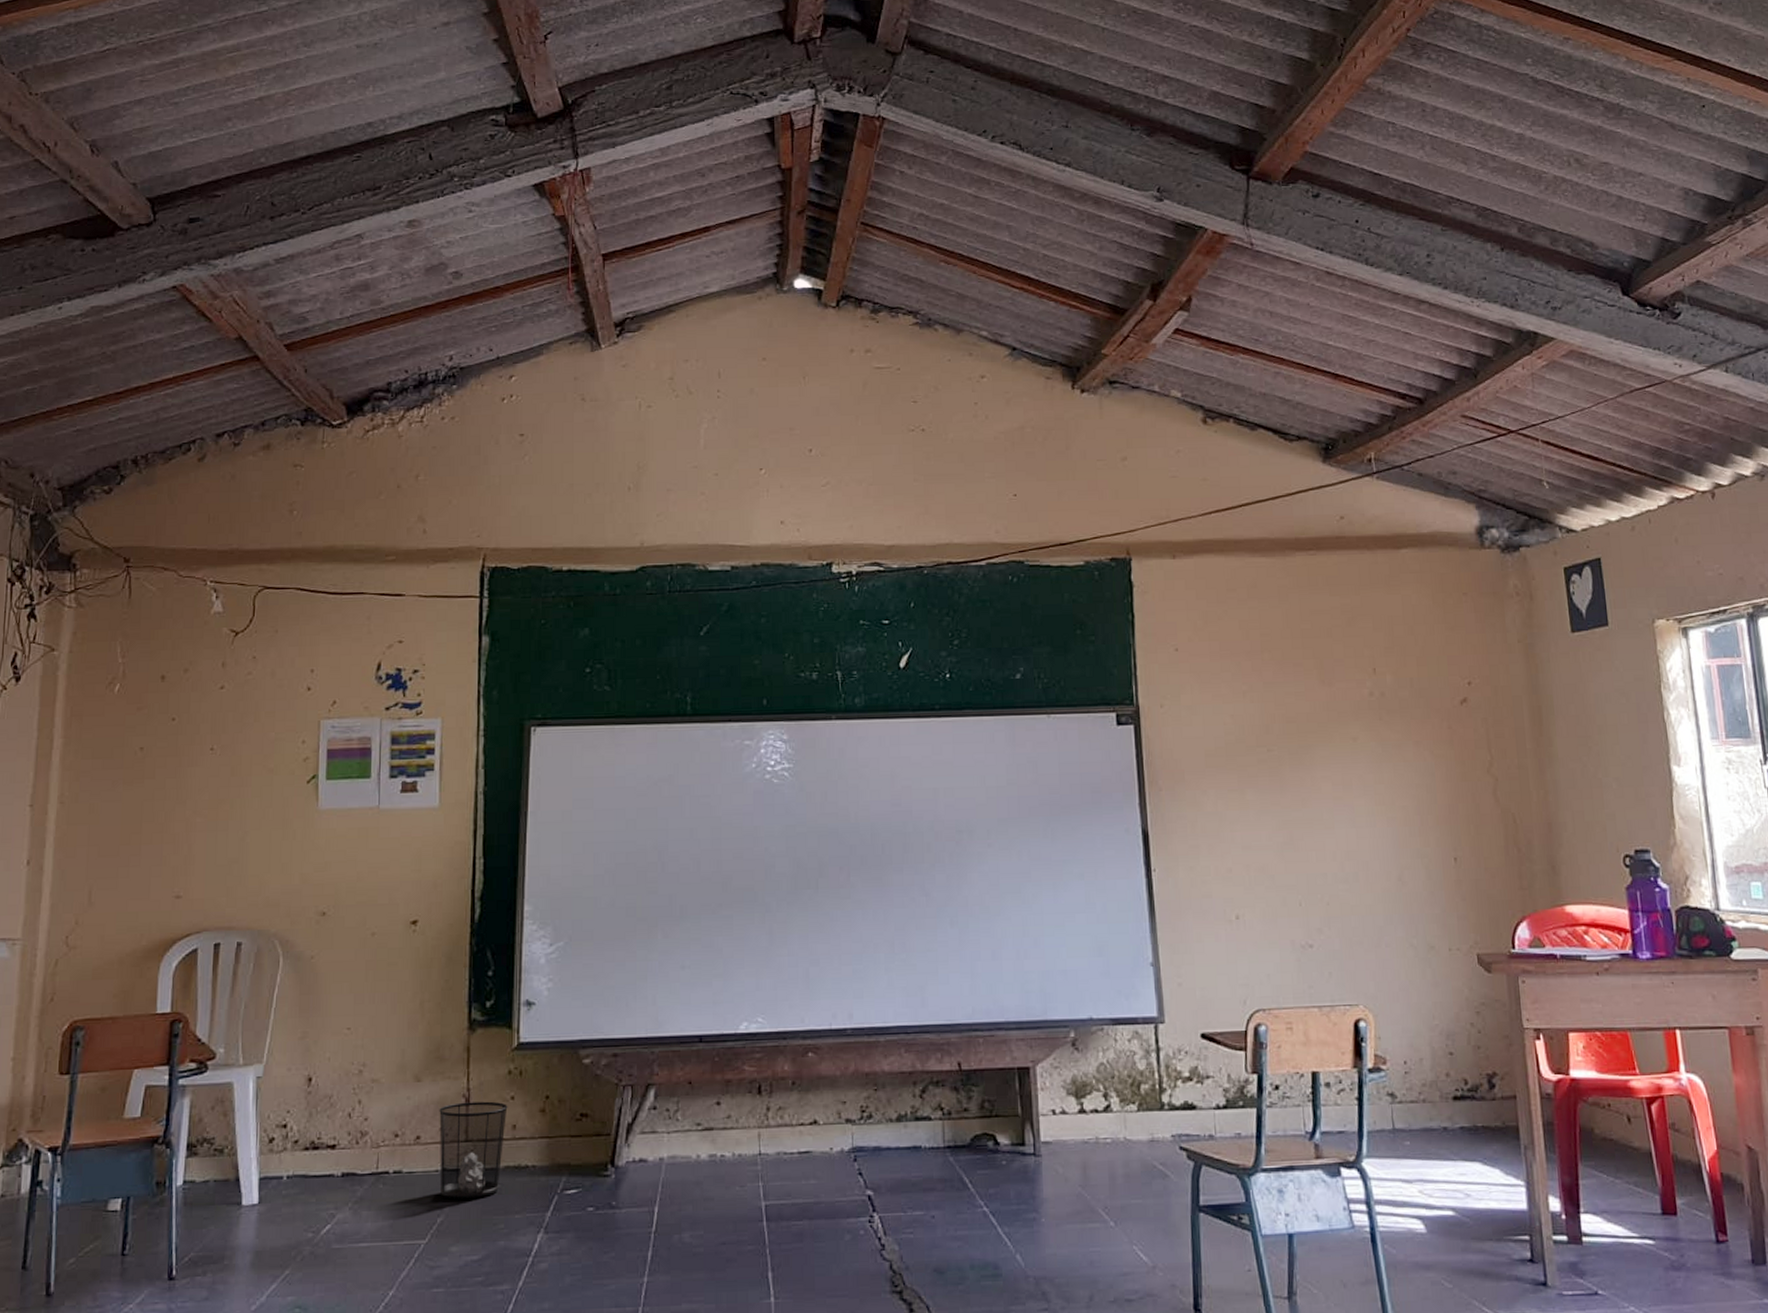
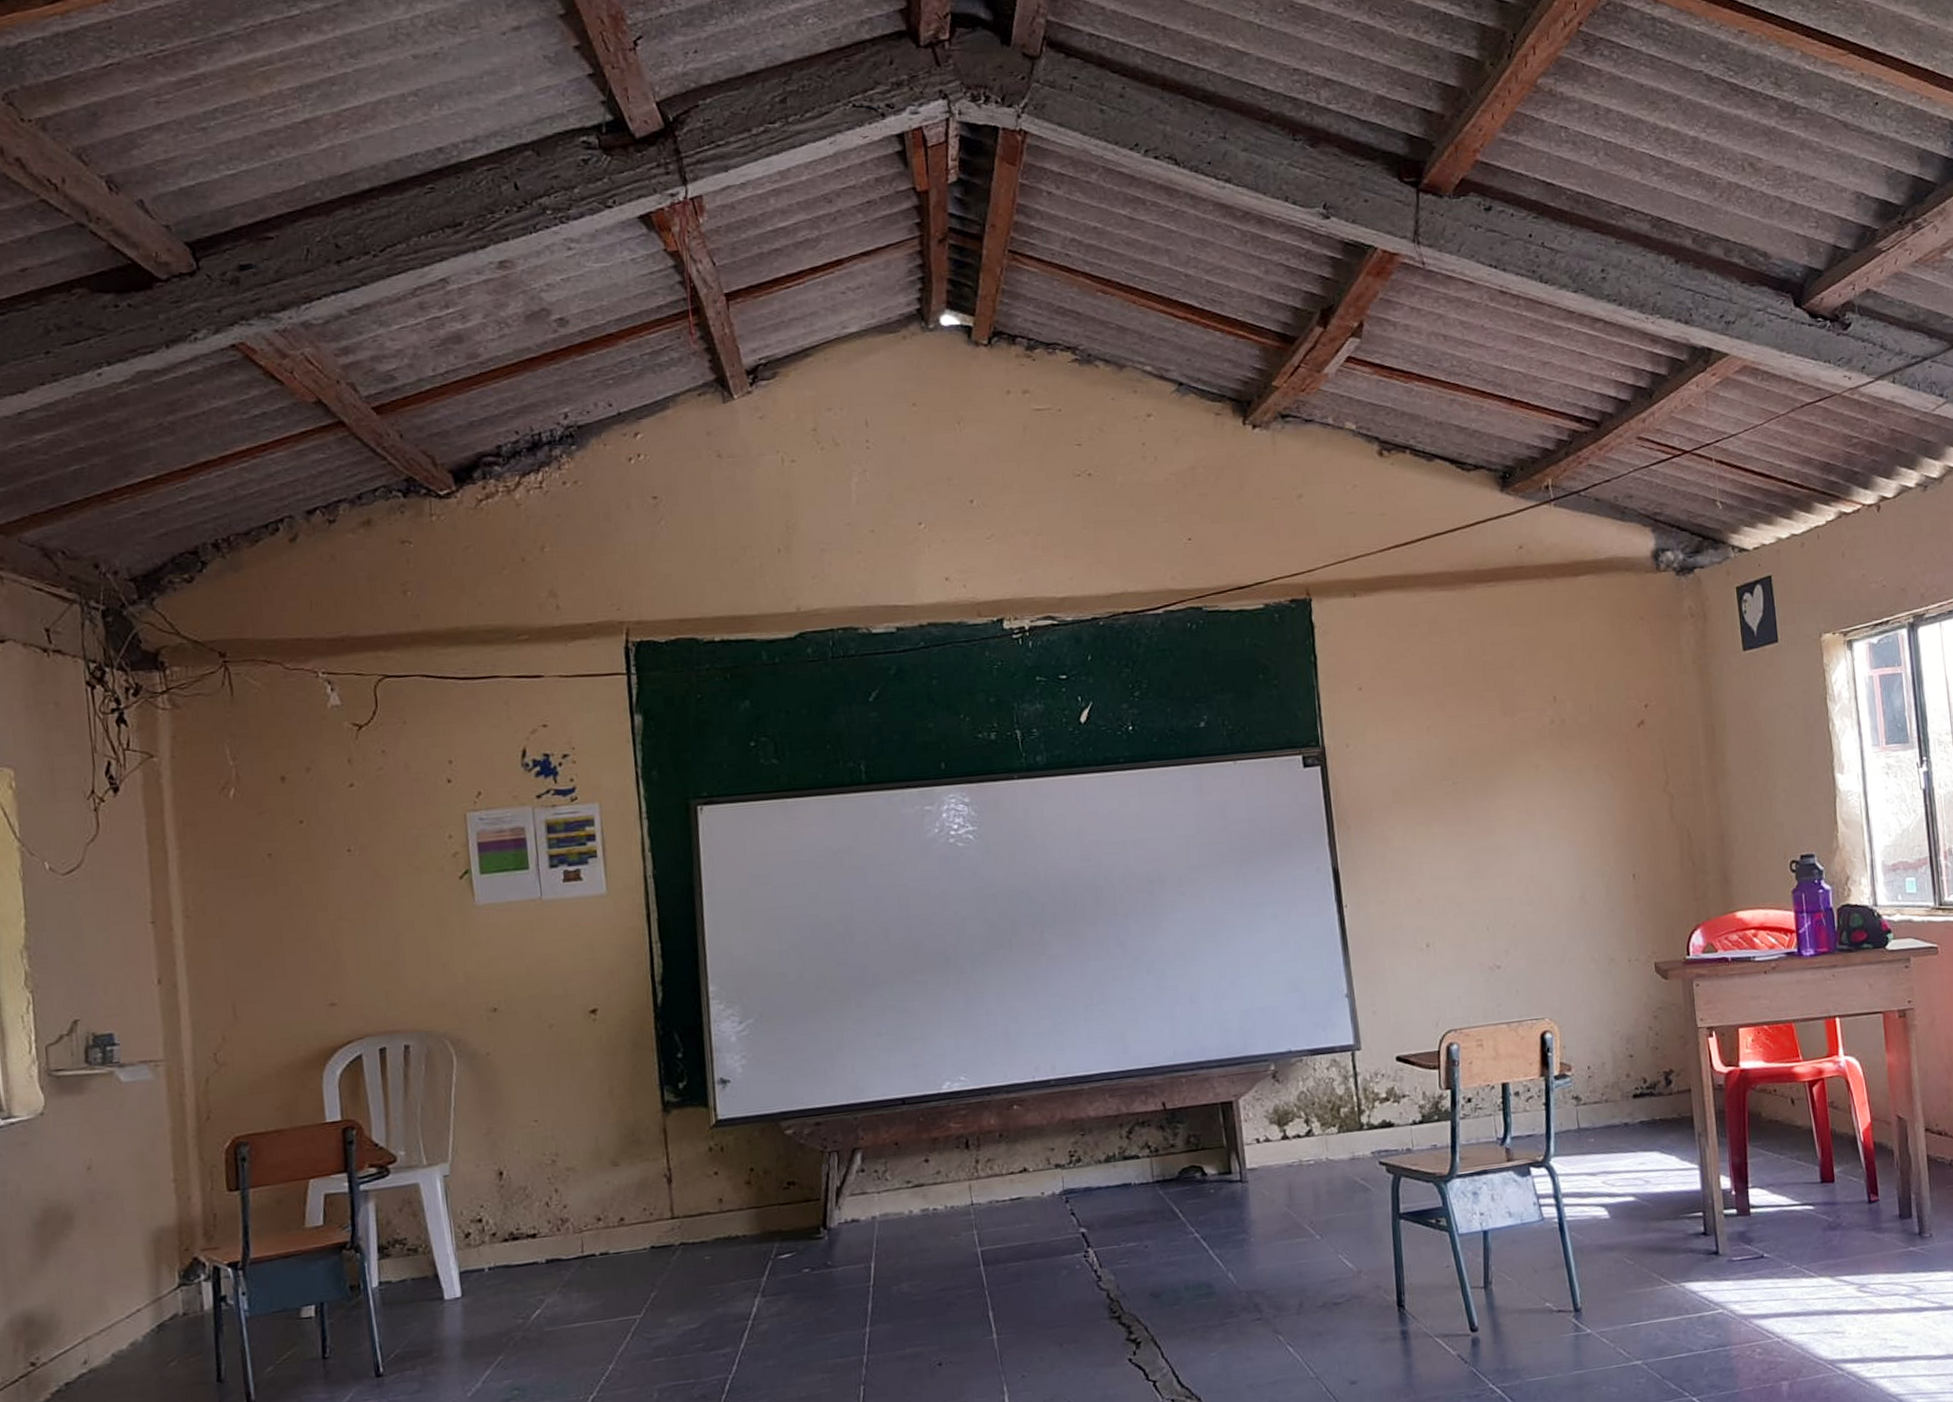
waste bin: present [439,1101,508,1199] -> none [641,1178,712,1275]

